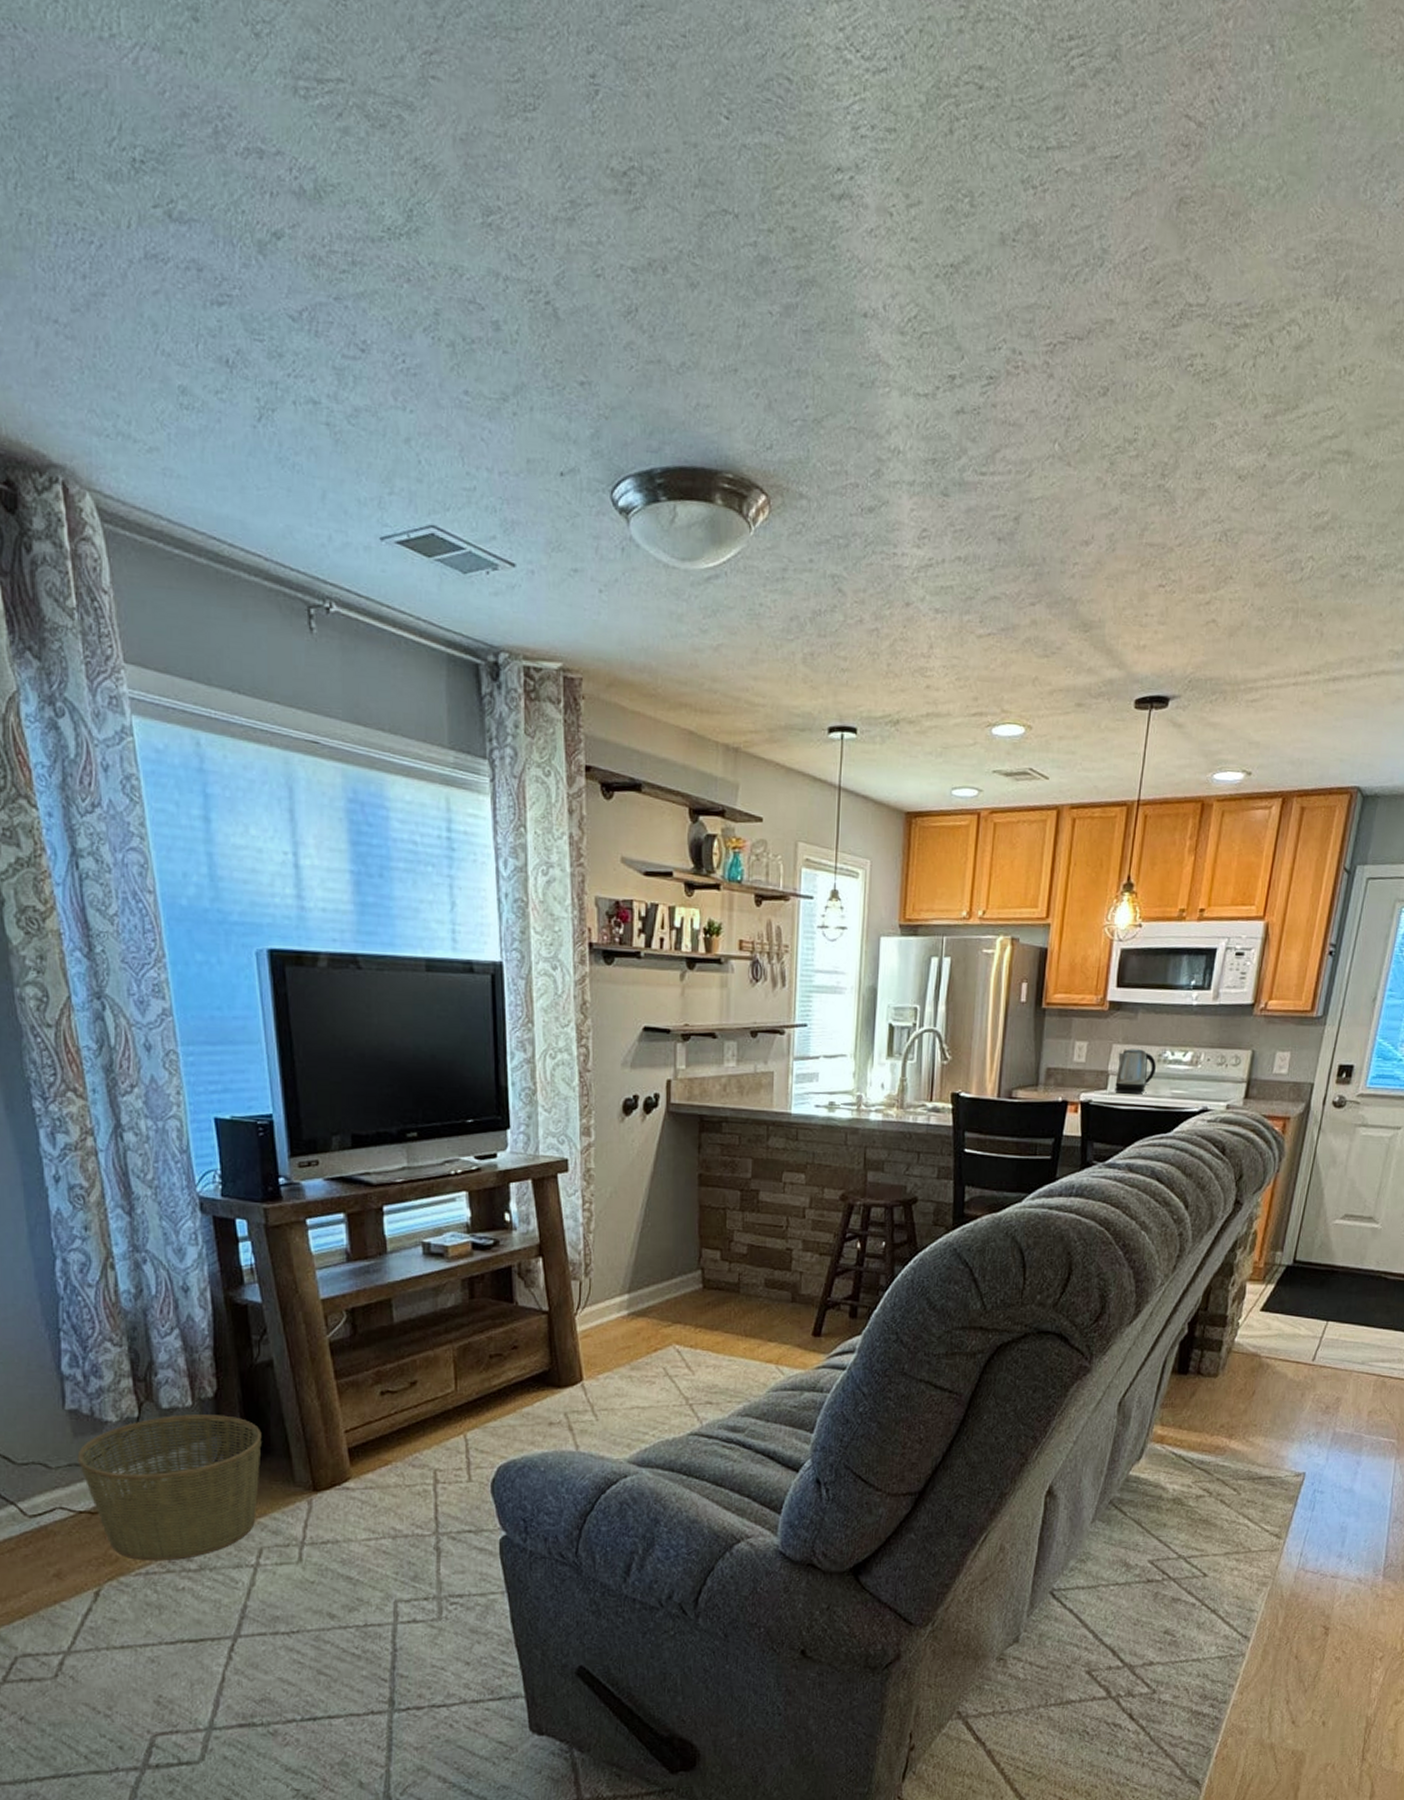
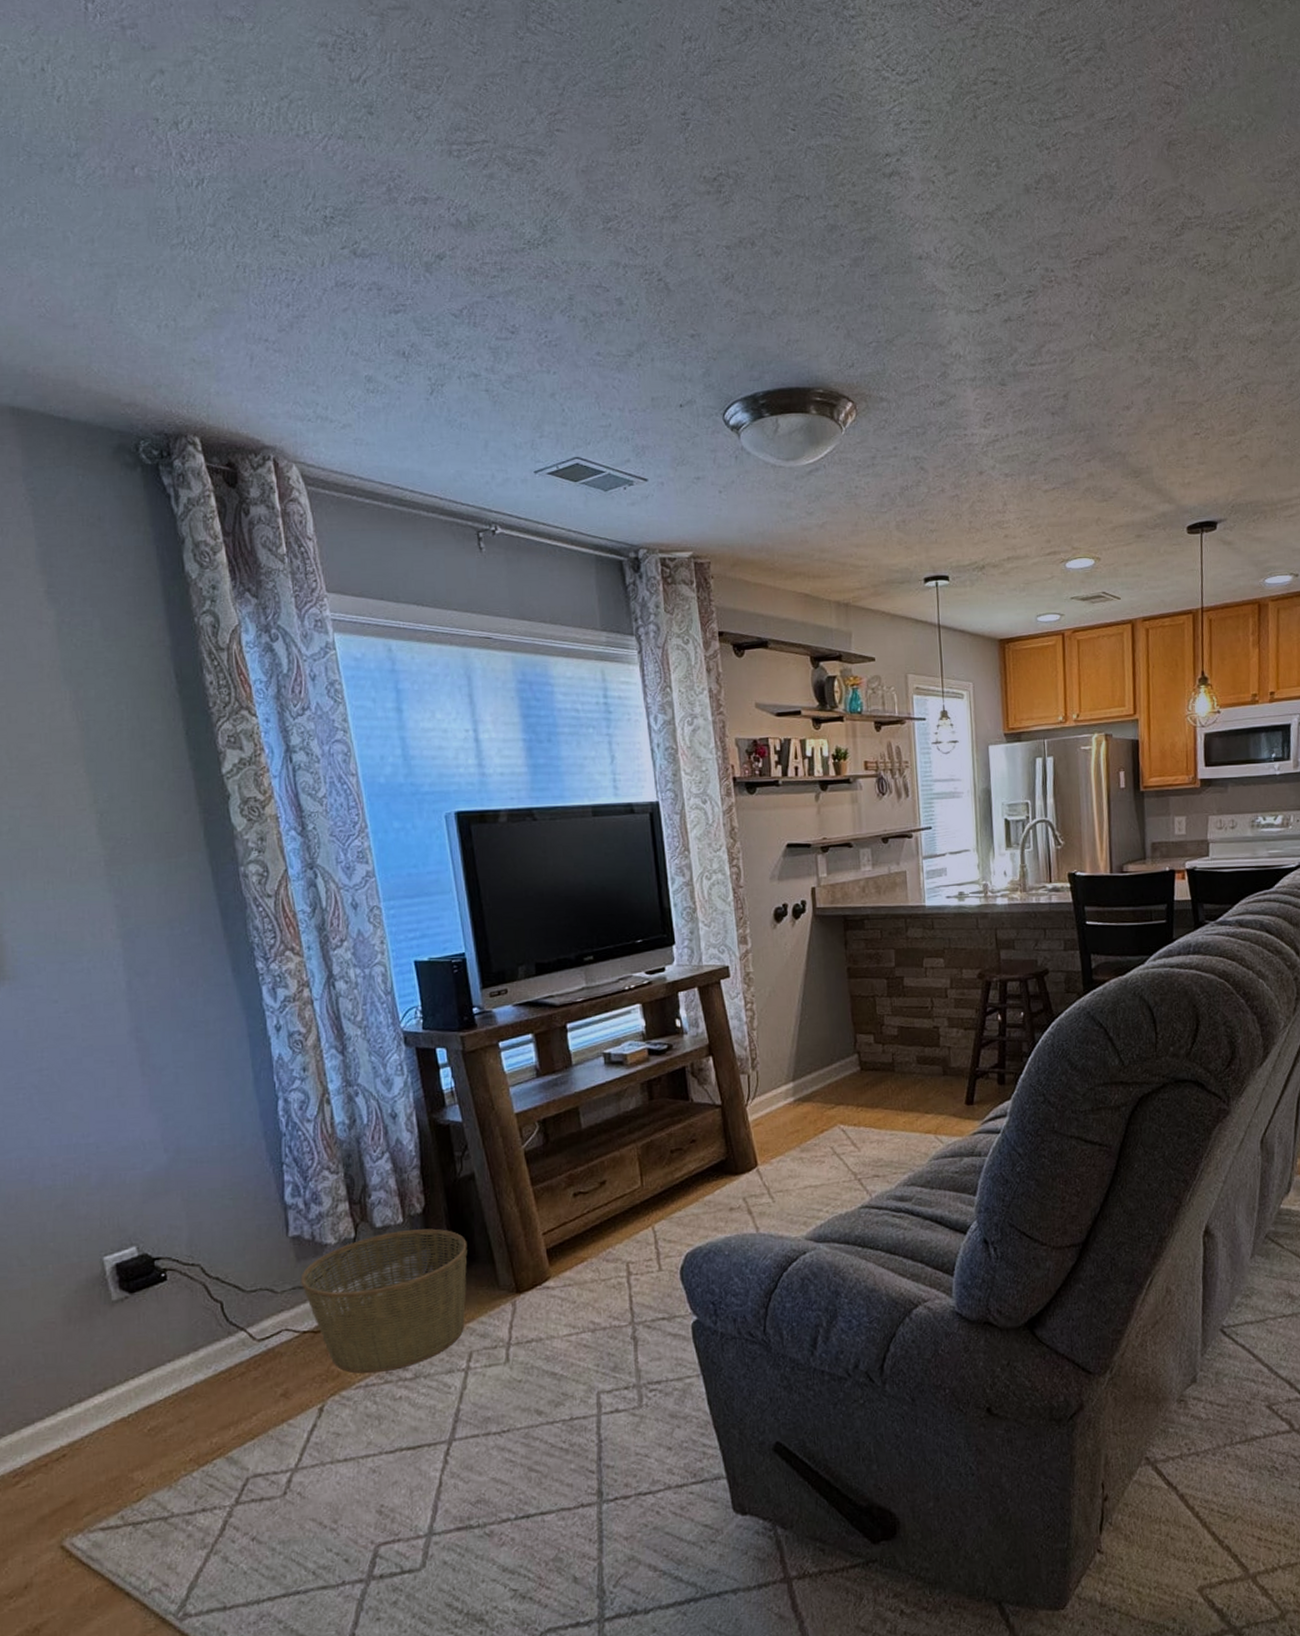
kettle: present [1115,1049,1156,1094] -> none [1215,818,1251,858]

